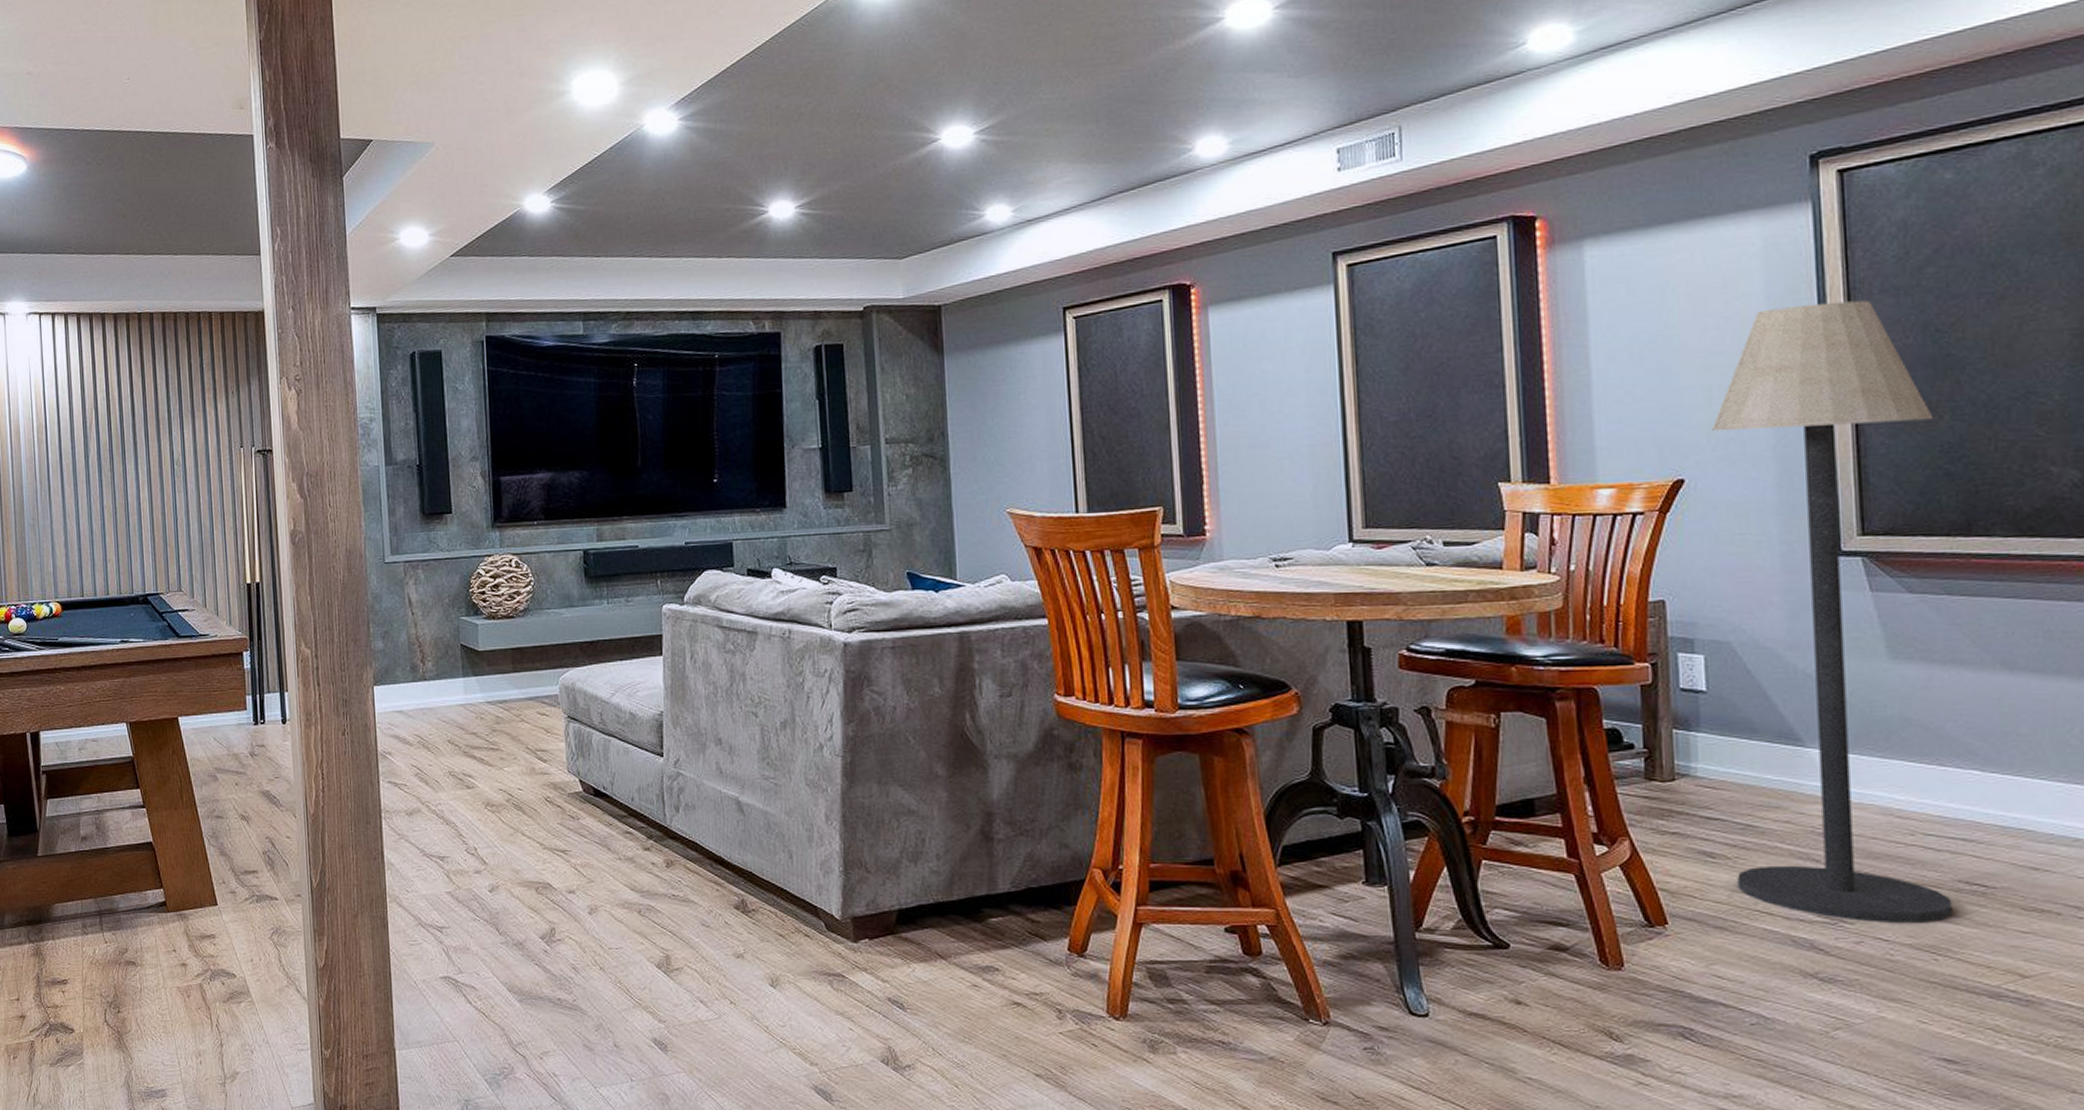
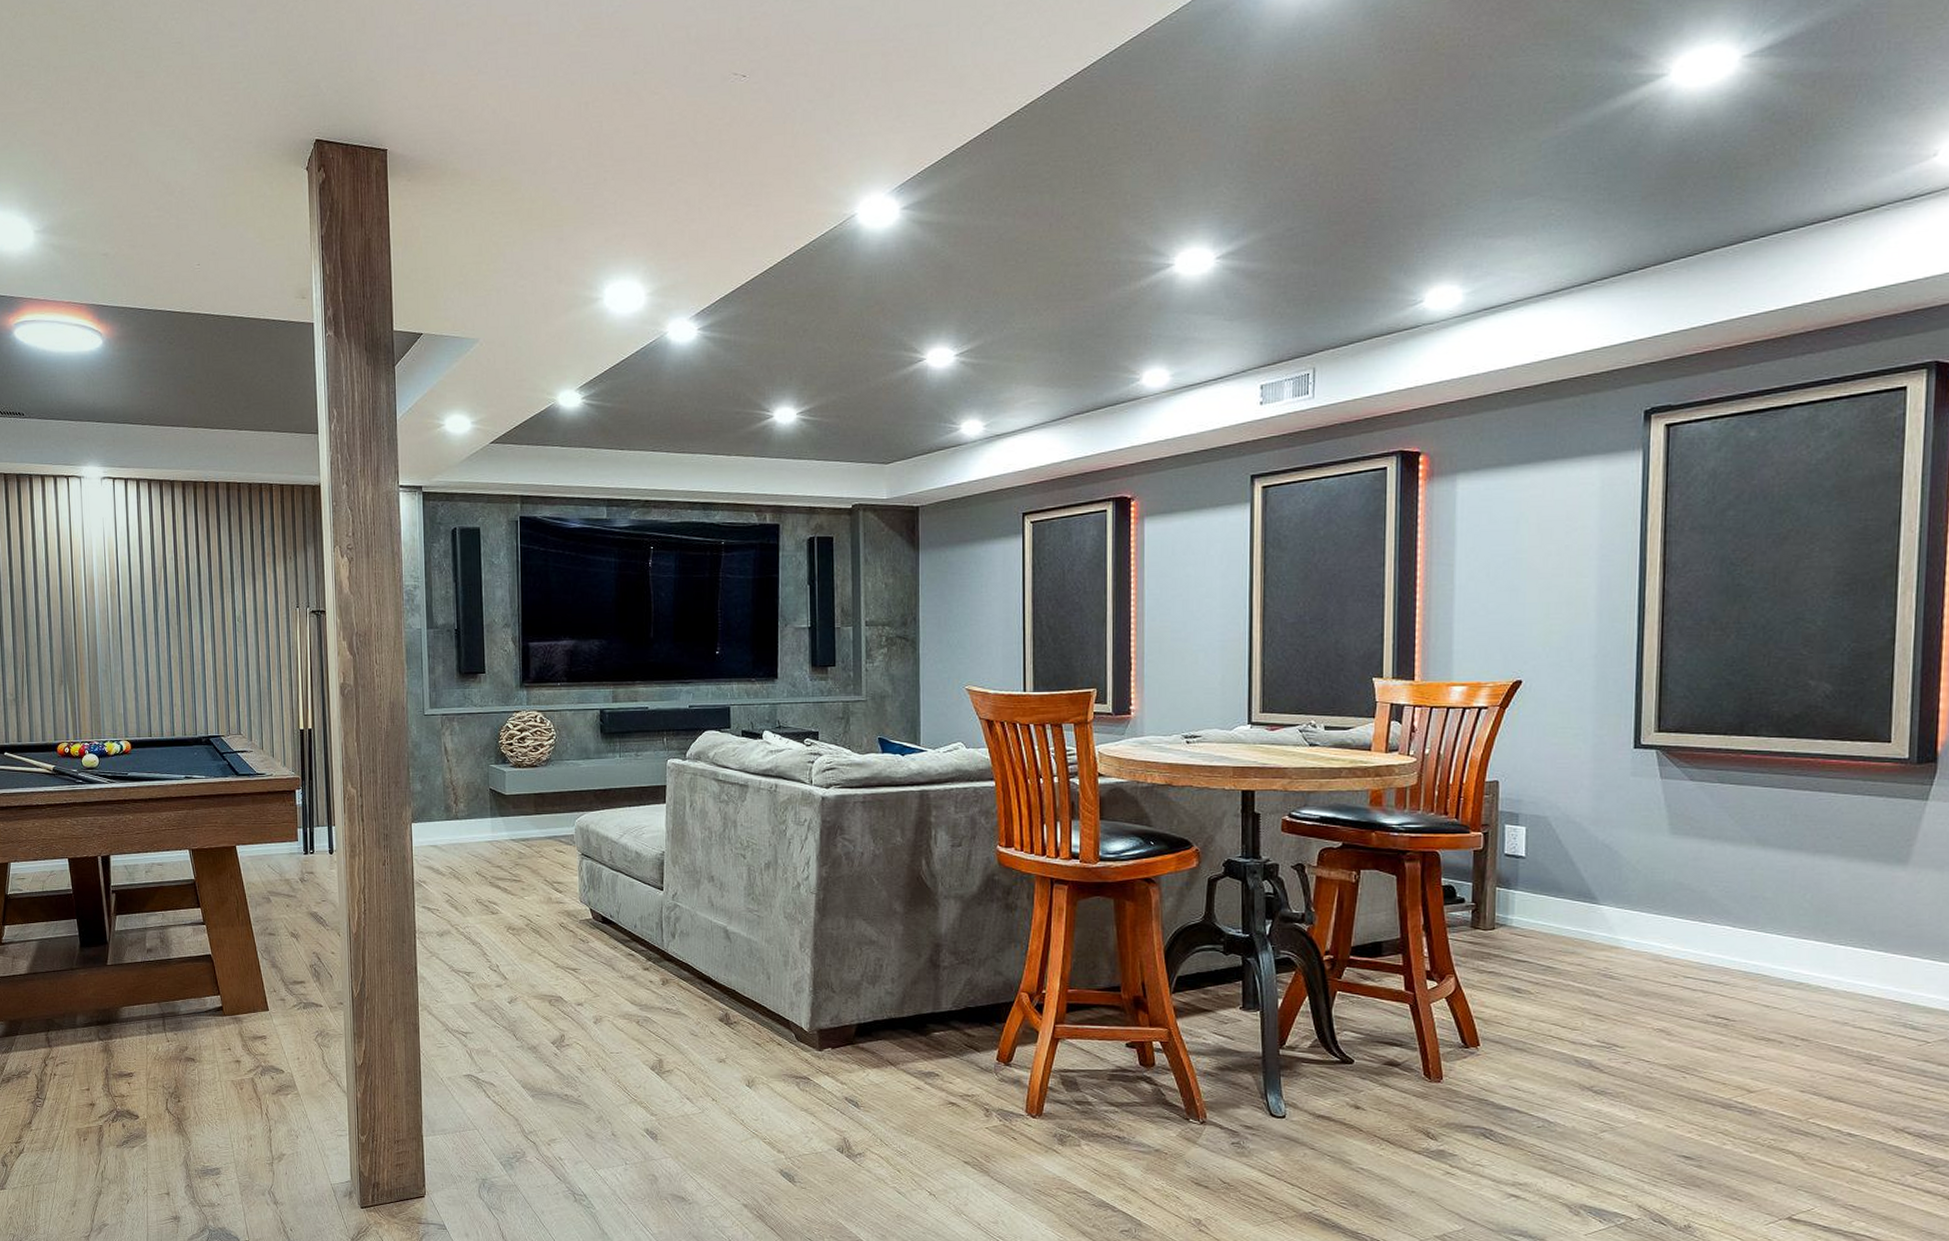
floor lamp: present [1712,300,1953,923] -> none [1537,536,1723,1048]

